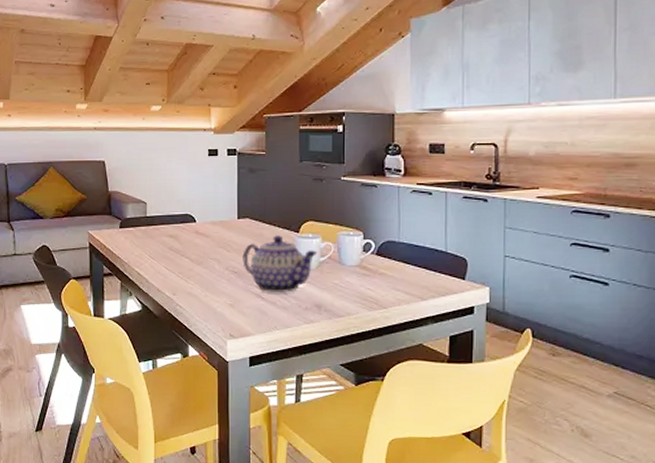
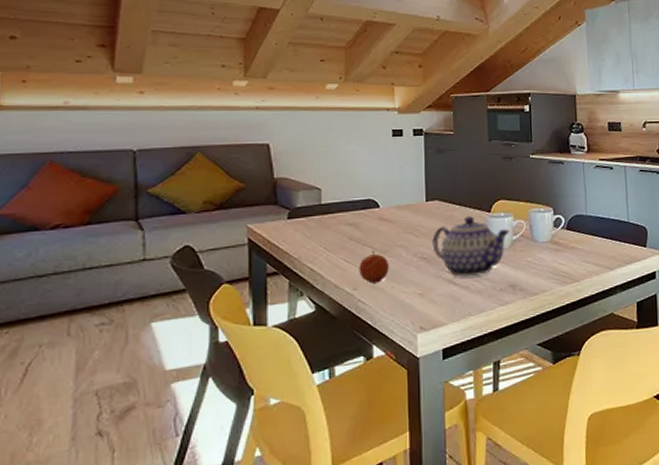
fruit: none [178,261,203,291] -> present [359,250,389,284]

